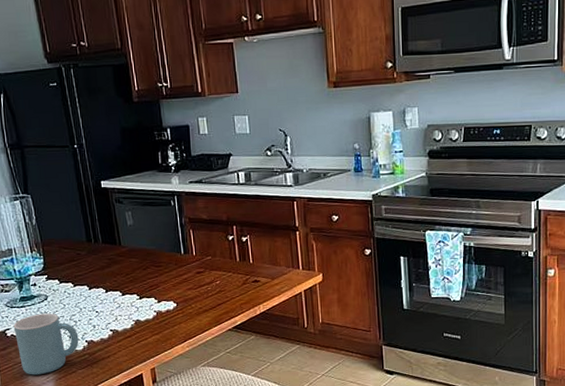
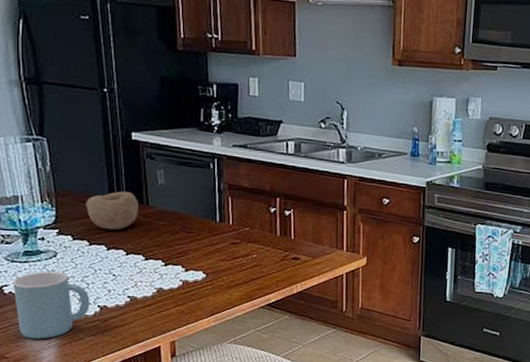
bowl: none [68,234,113,271] -> present [86,191,138,231]

